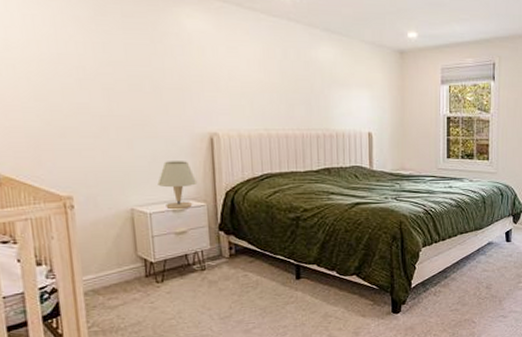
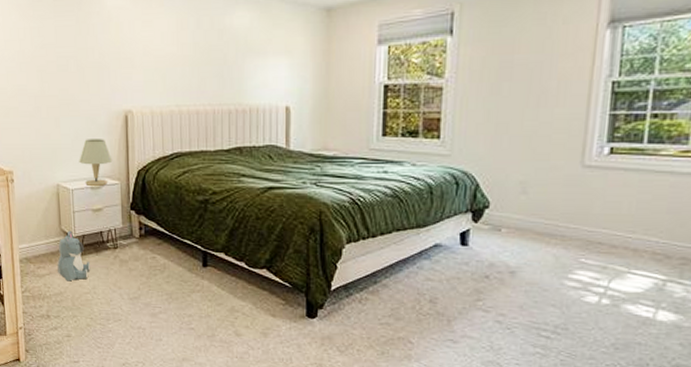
stuffed animal: none [133,256,175,310] -> present [57,230,91,281]

